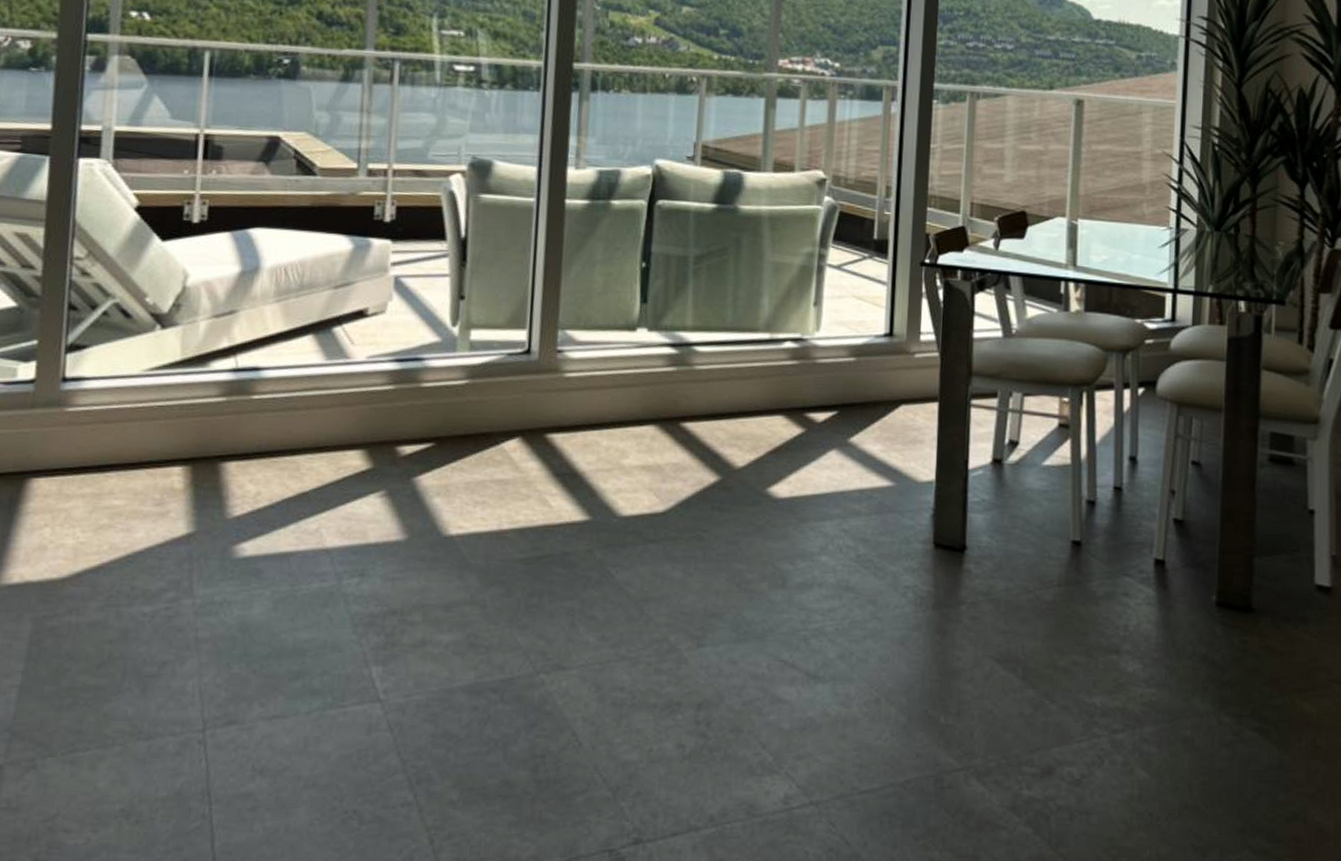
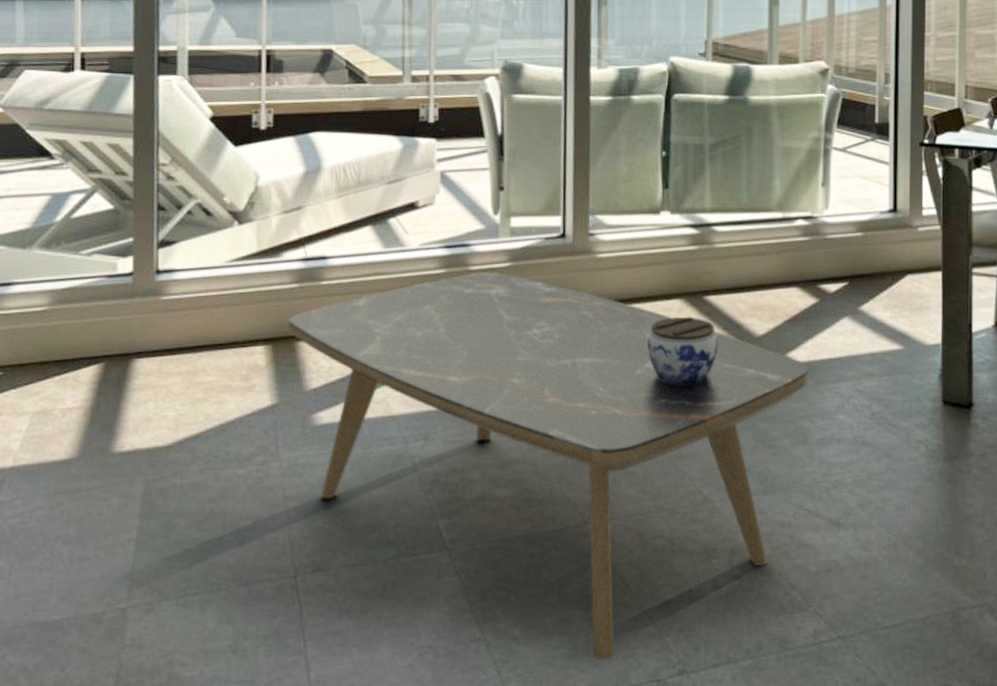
coffee table: none [211,389,791,828] -> present [287,272,809,660]
jar: none [615,444,694,519] -> present [647,316,719,384]

